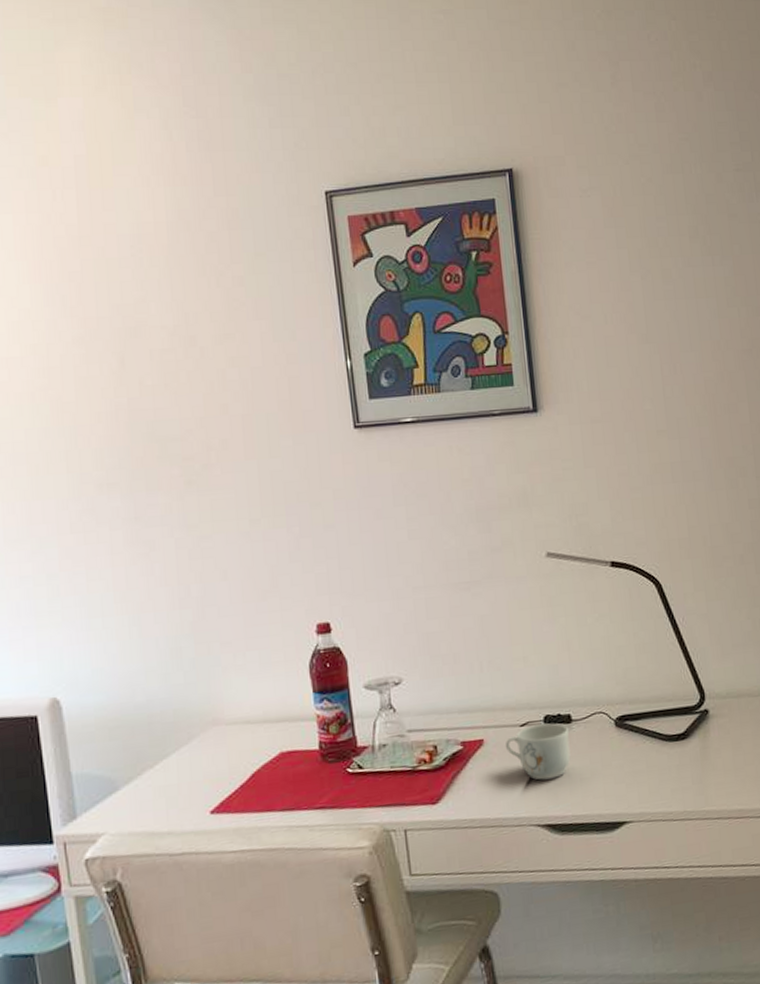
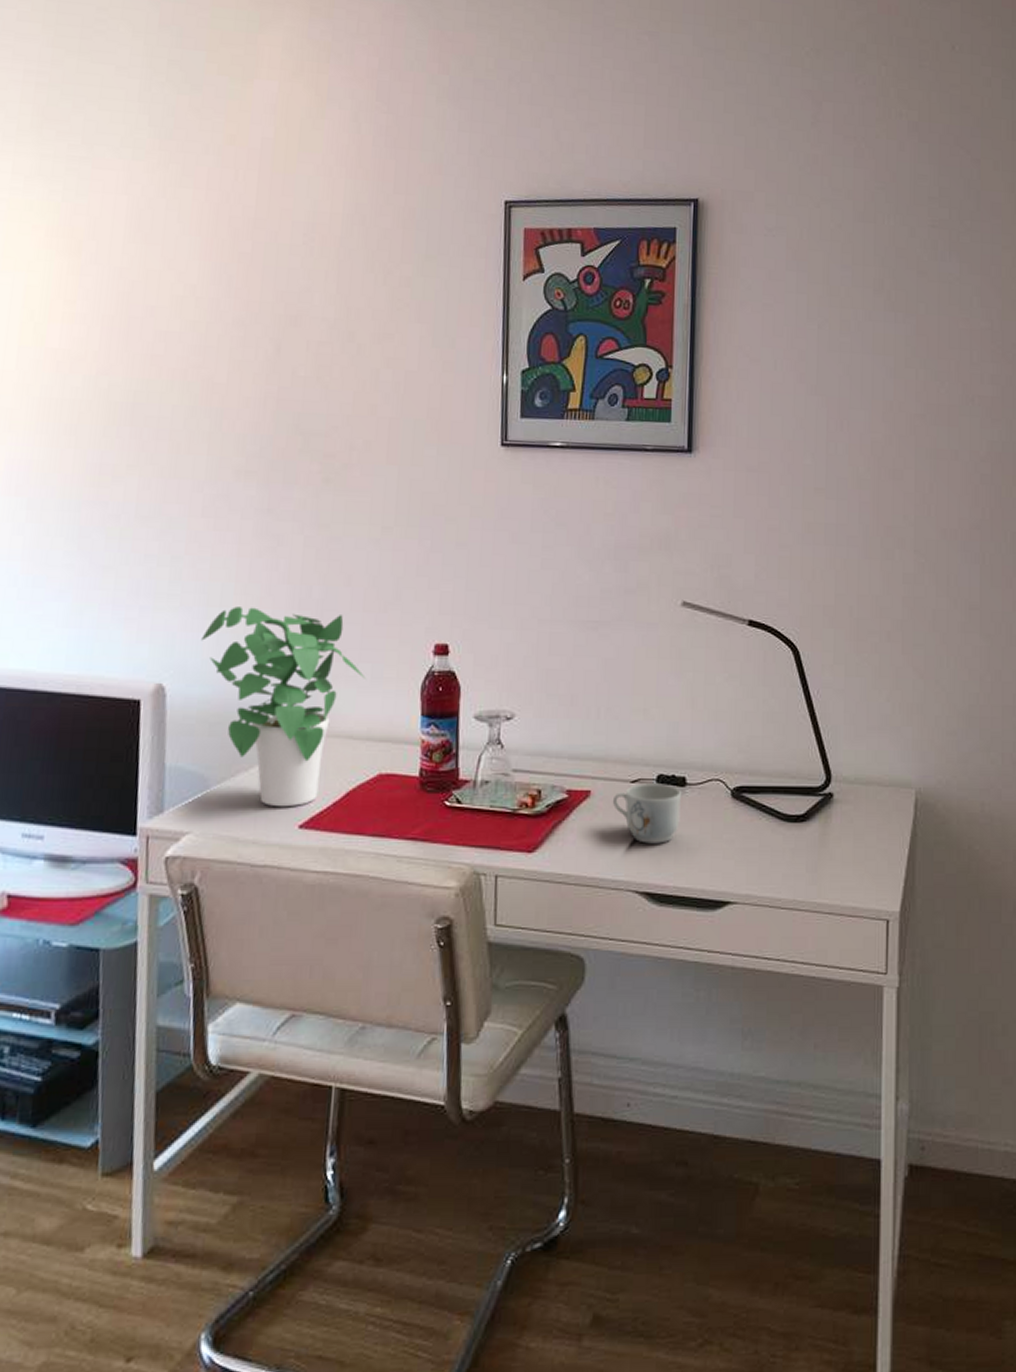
potted plant: none [88,609,254,798] -> present [201,607,366,808]

